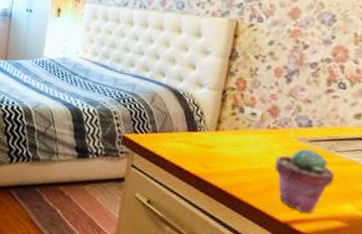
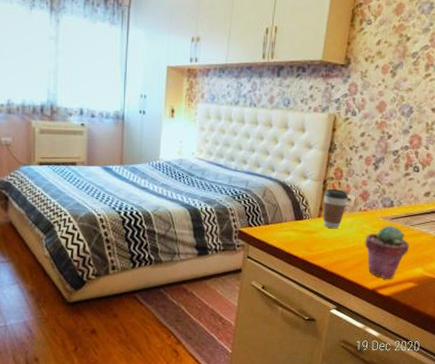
coffee cup: none [221,100,253,146] -> present [323,189,348,229]

